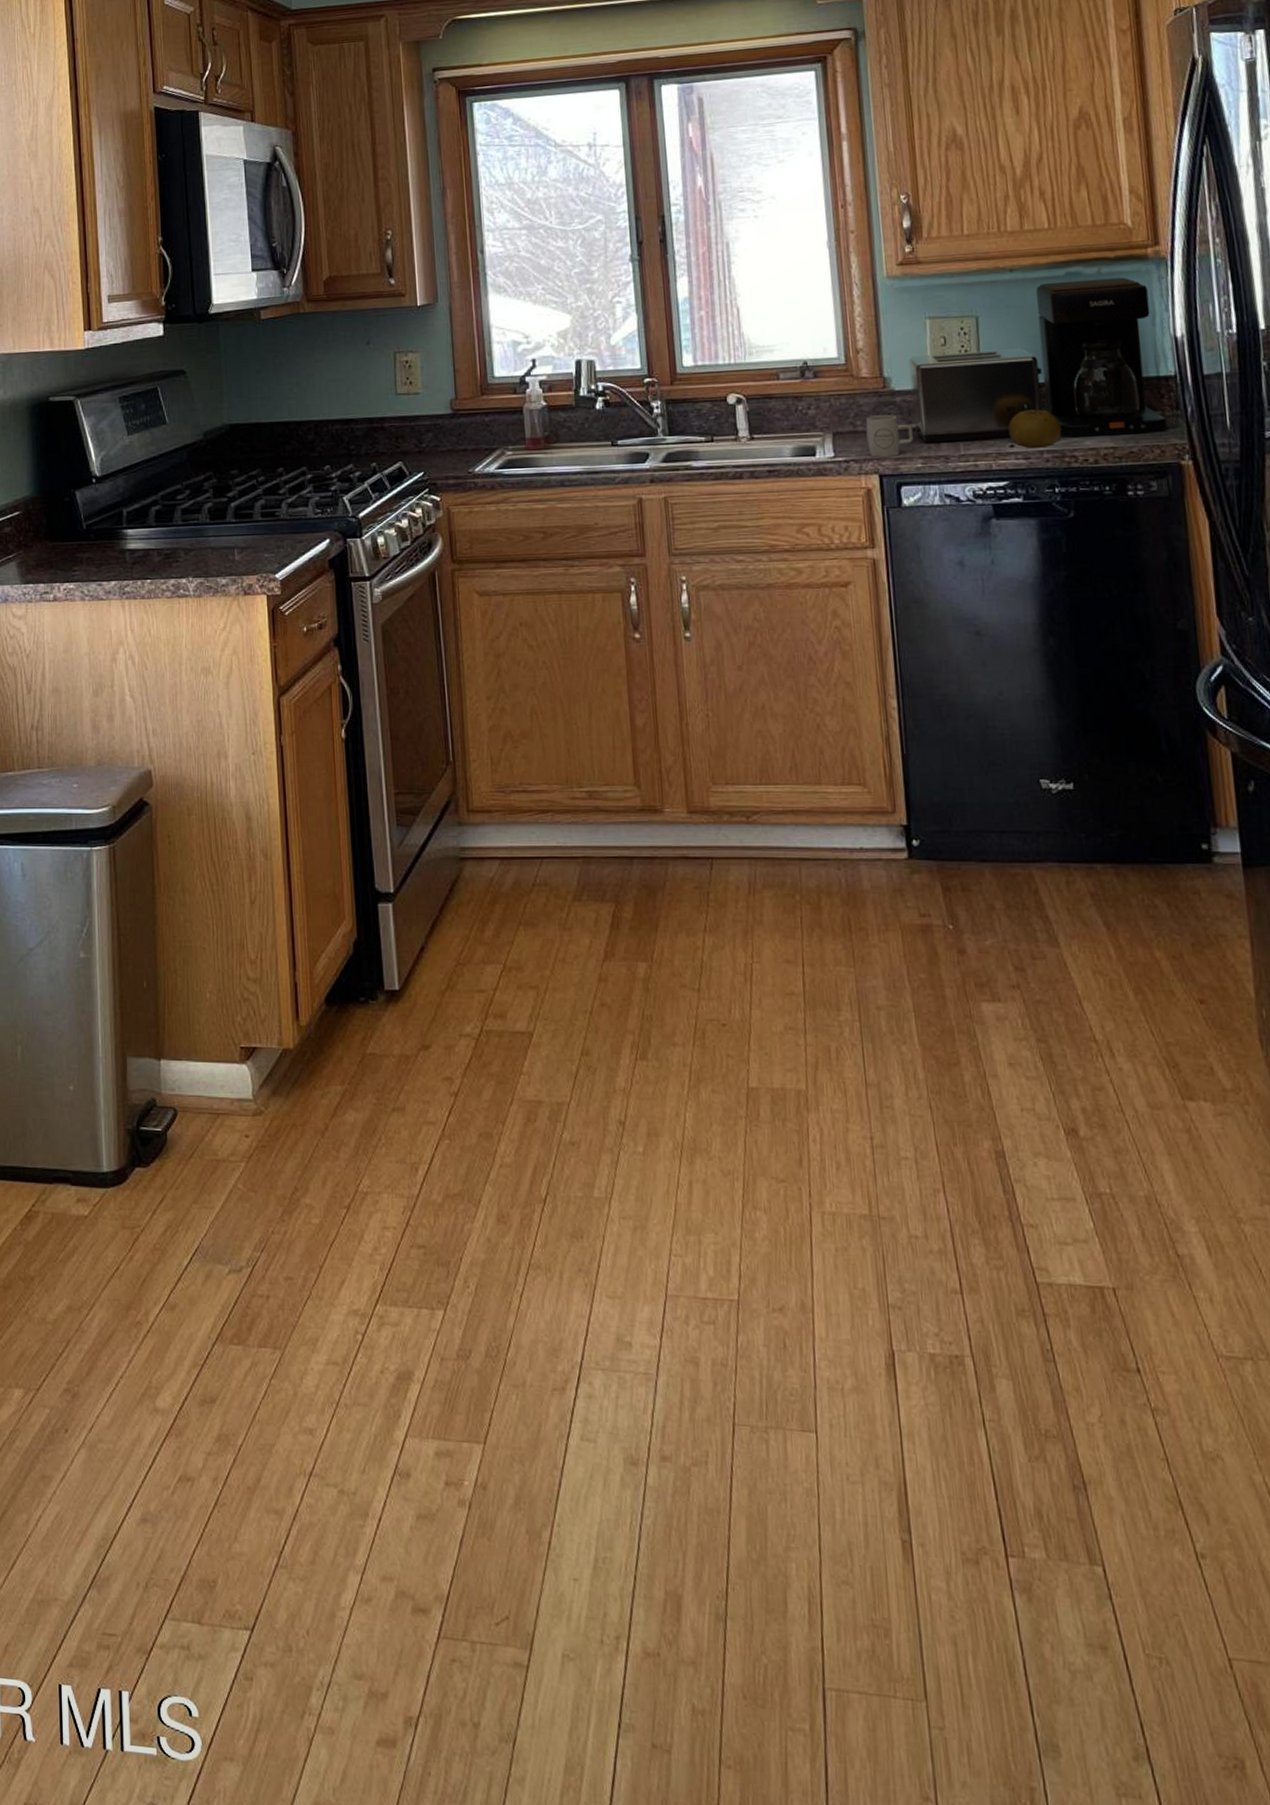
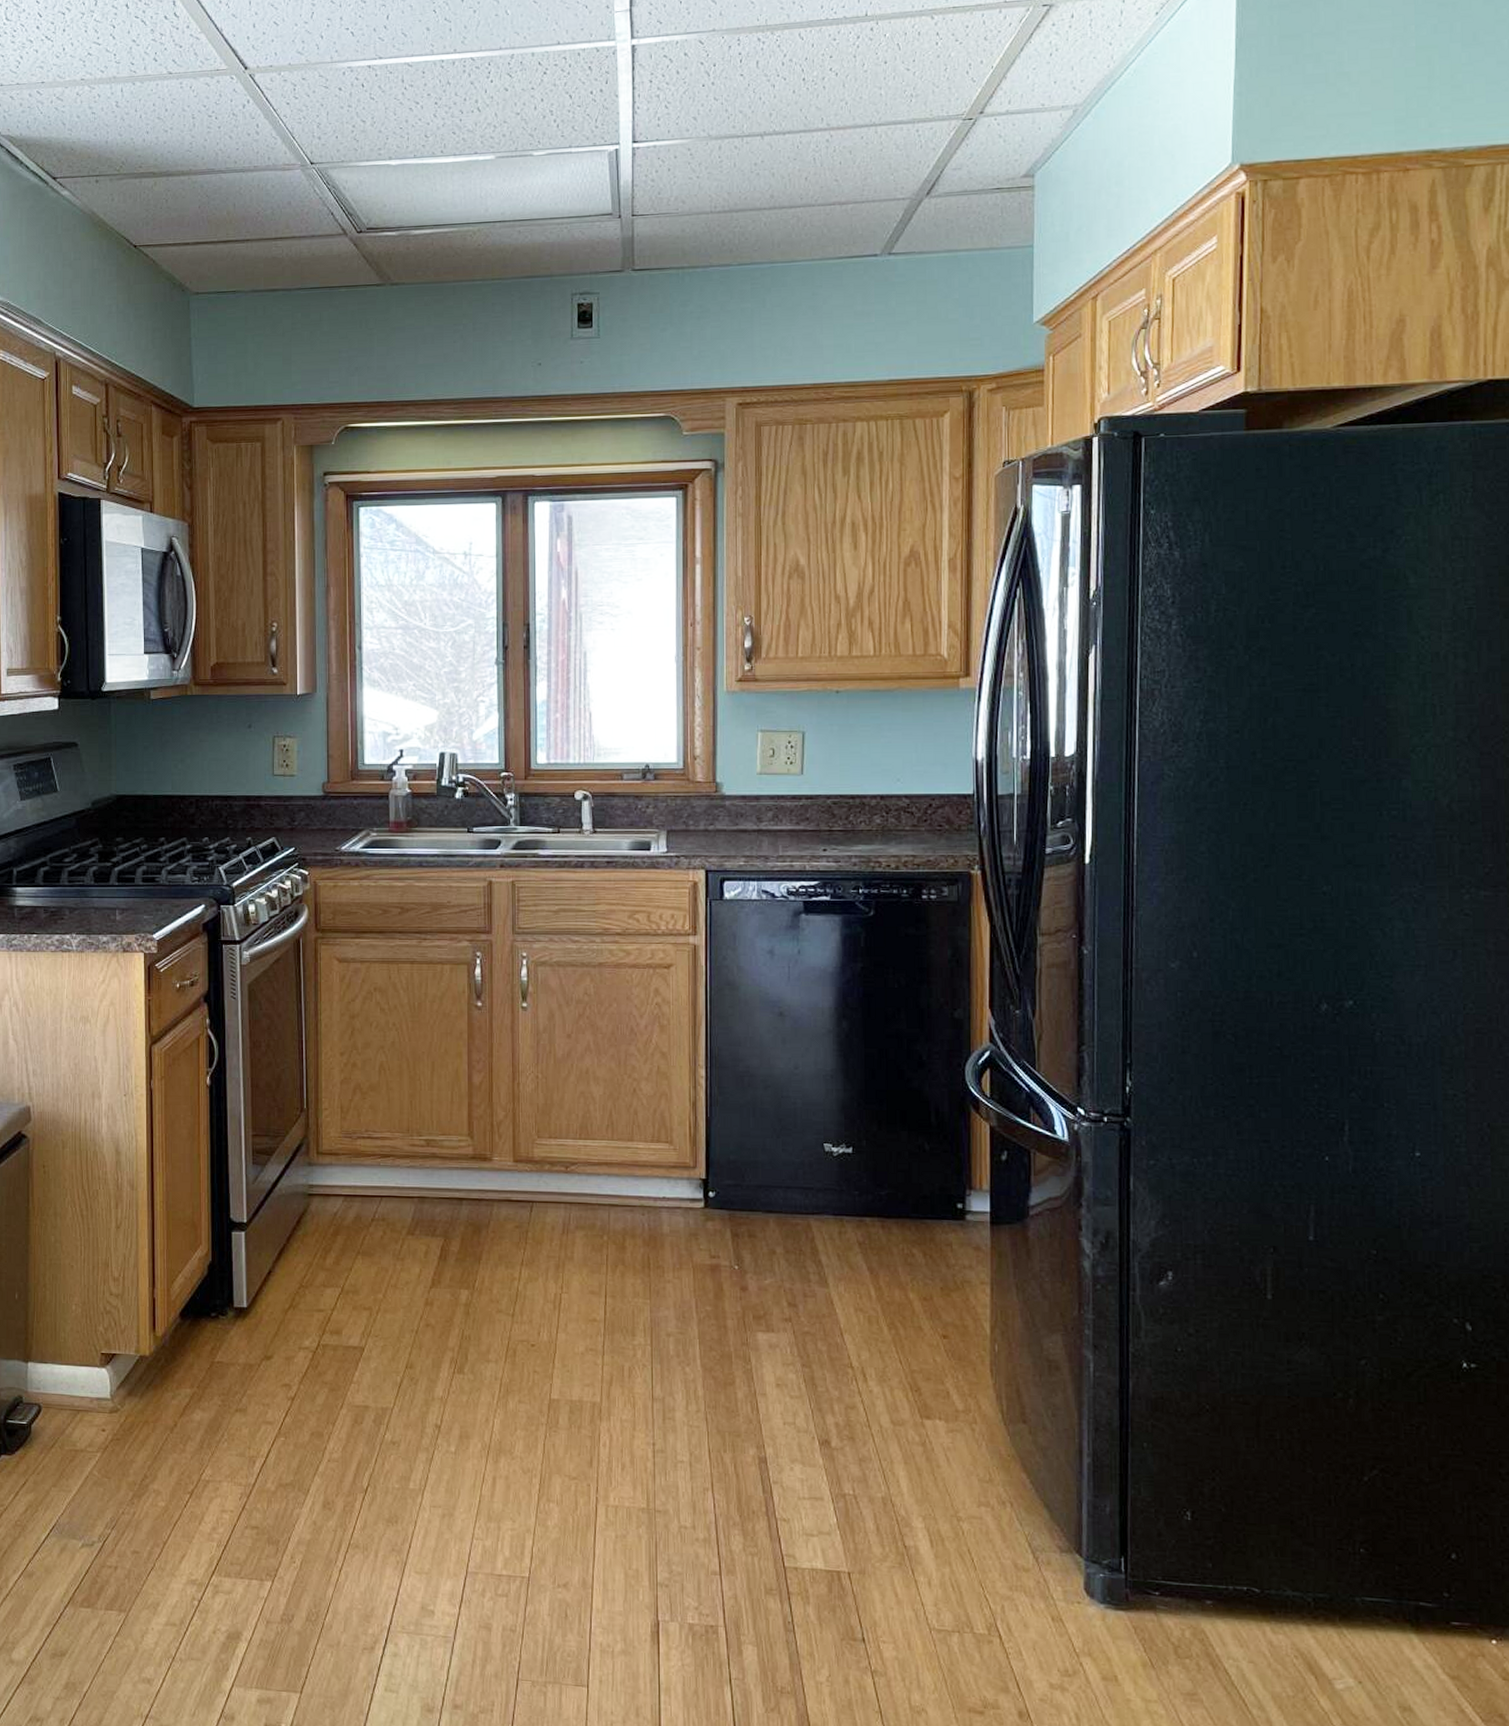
mug: present [865,415,913,459] -> none [697,817,738,855]
toaster: present [908,348,1043,443] -> none [740,763,857,844]
fruit: present [1007,409,1062,449] -> none [822,818,869,854]
coffee maker: present [1036,277,1168,438] -> none [856,703,962,845]

